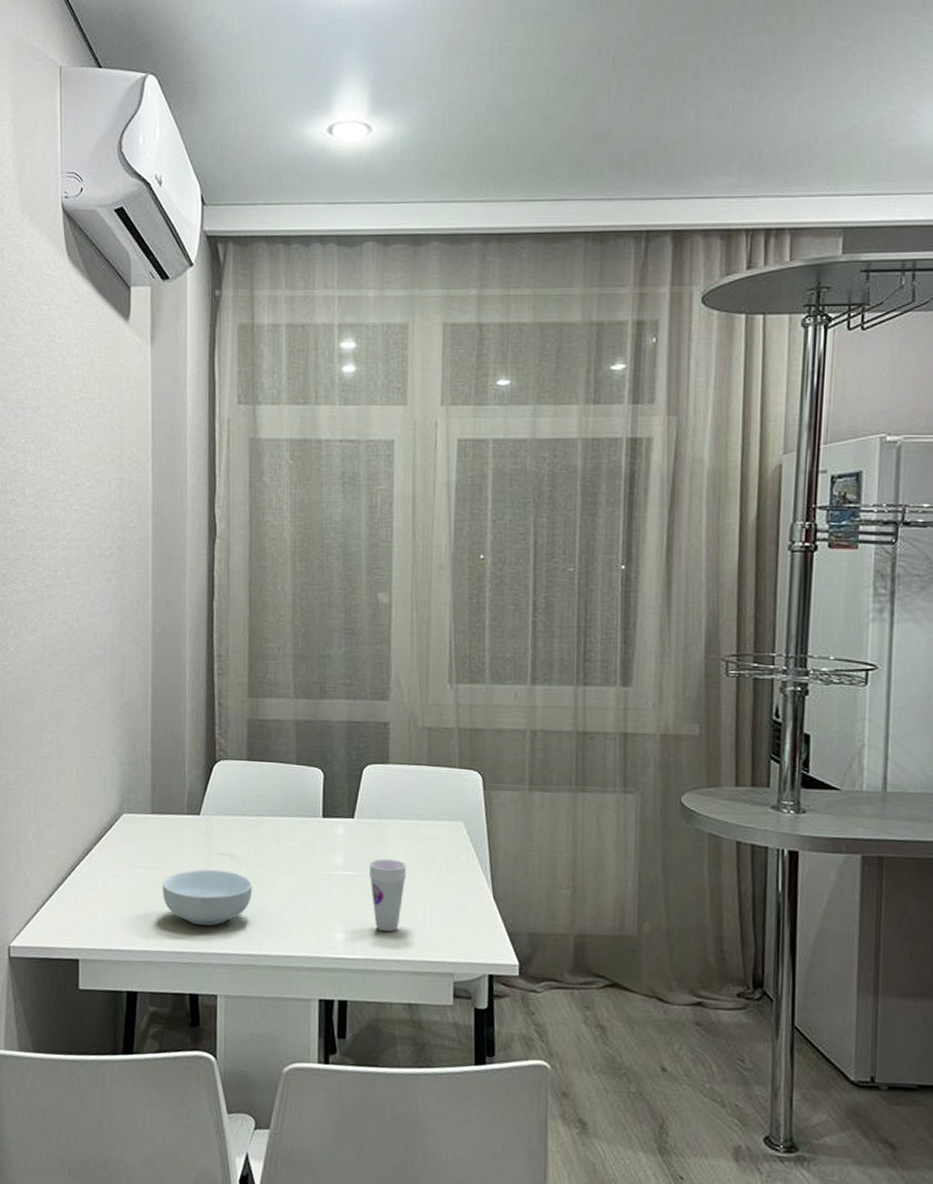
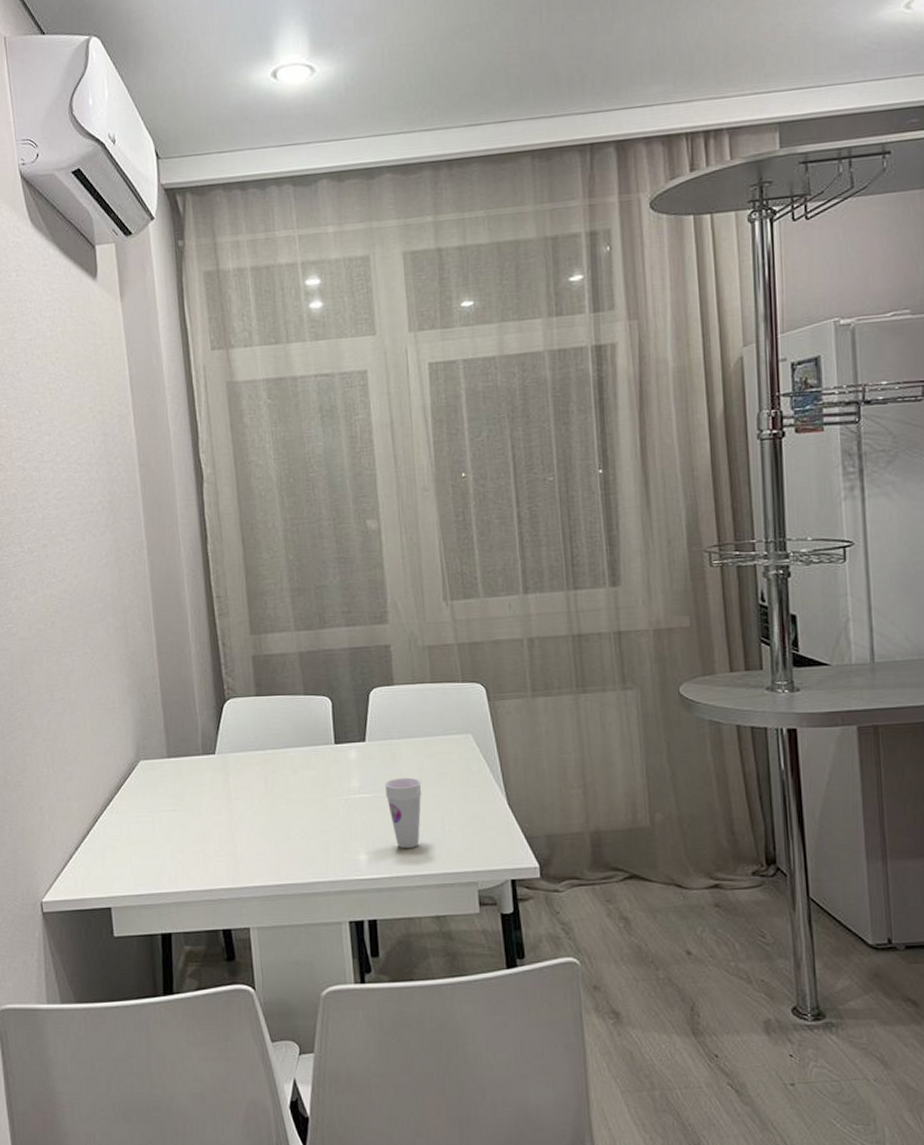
cereal bowl: present [162,869,252,926] -> none [185,805,274,861]

